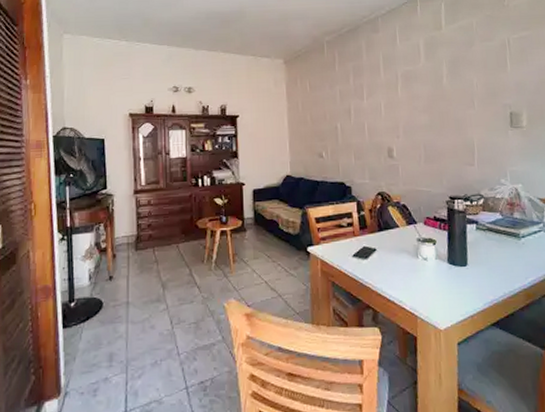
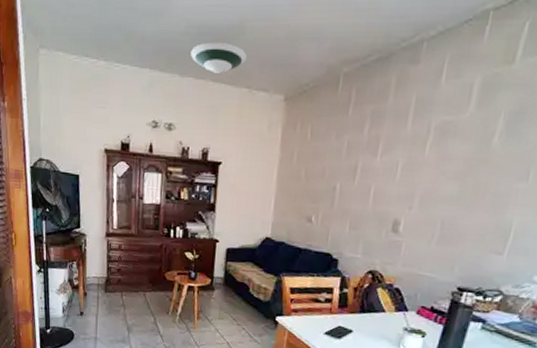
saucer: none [202,23,250,46] -> present [190,41,248,73]

